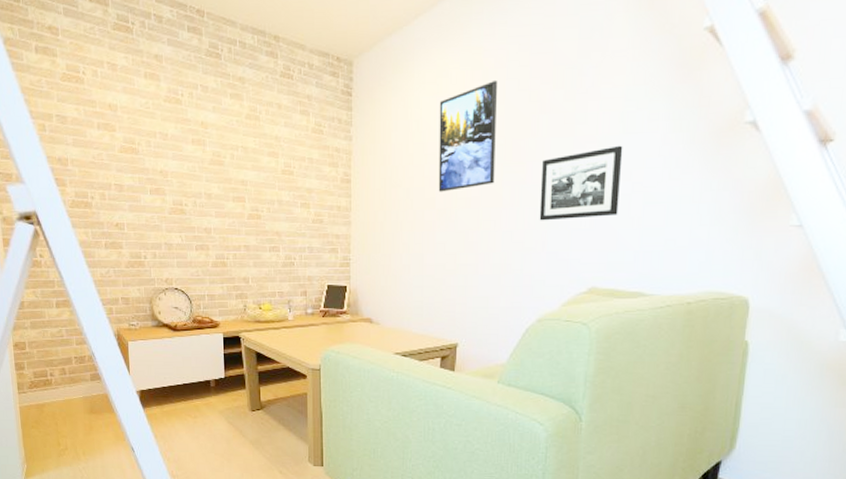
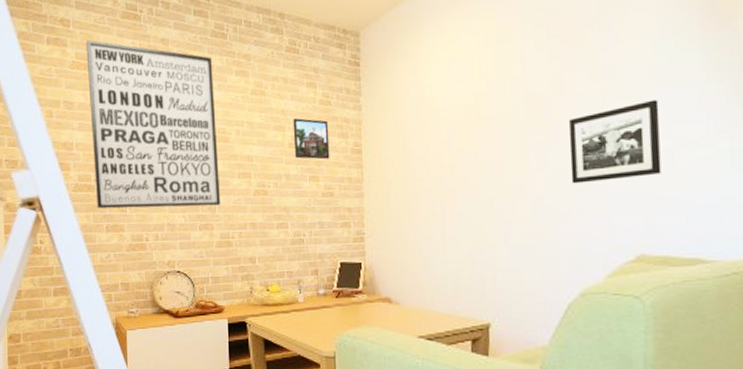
wall art: none [76,51,217,228] -> present [86,39,221,209]
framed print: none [286,145,321,187] -> present [293,118,330,160]
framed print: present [438,79,497,192] -> none [452,41,518,158]

